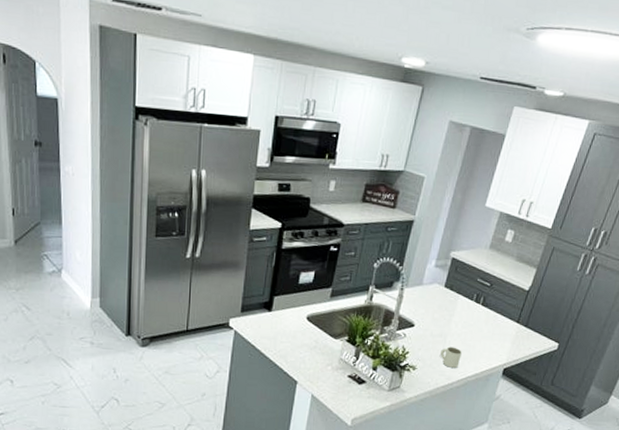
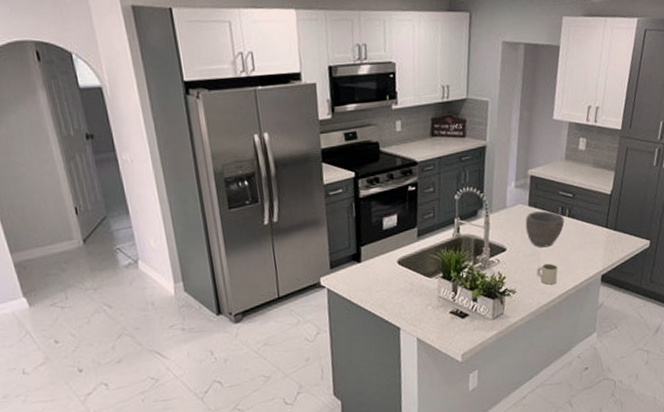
bowl: none [437,294,478,331] -> present [525,211,565,248]

